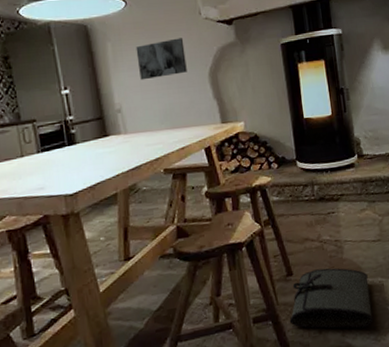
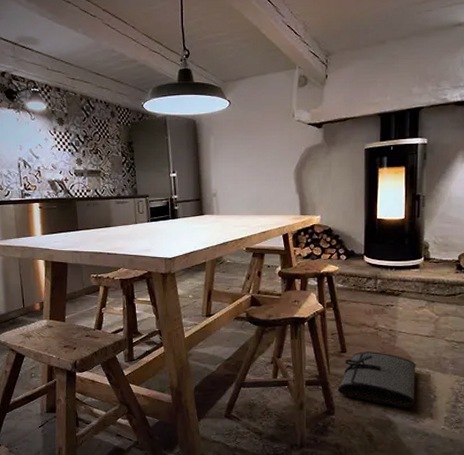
wall art: present [135,38,187,81] -> none [234,137,276,171]

